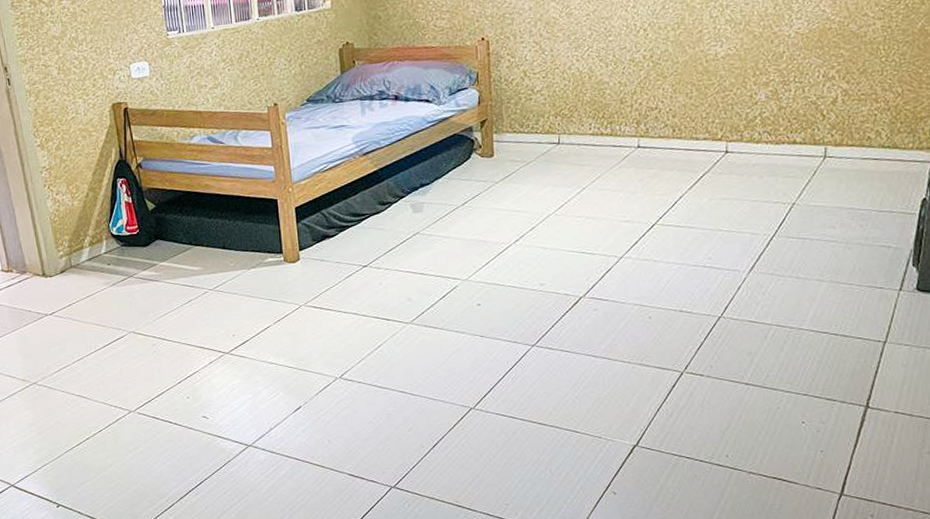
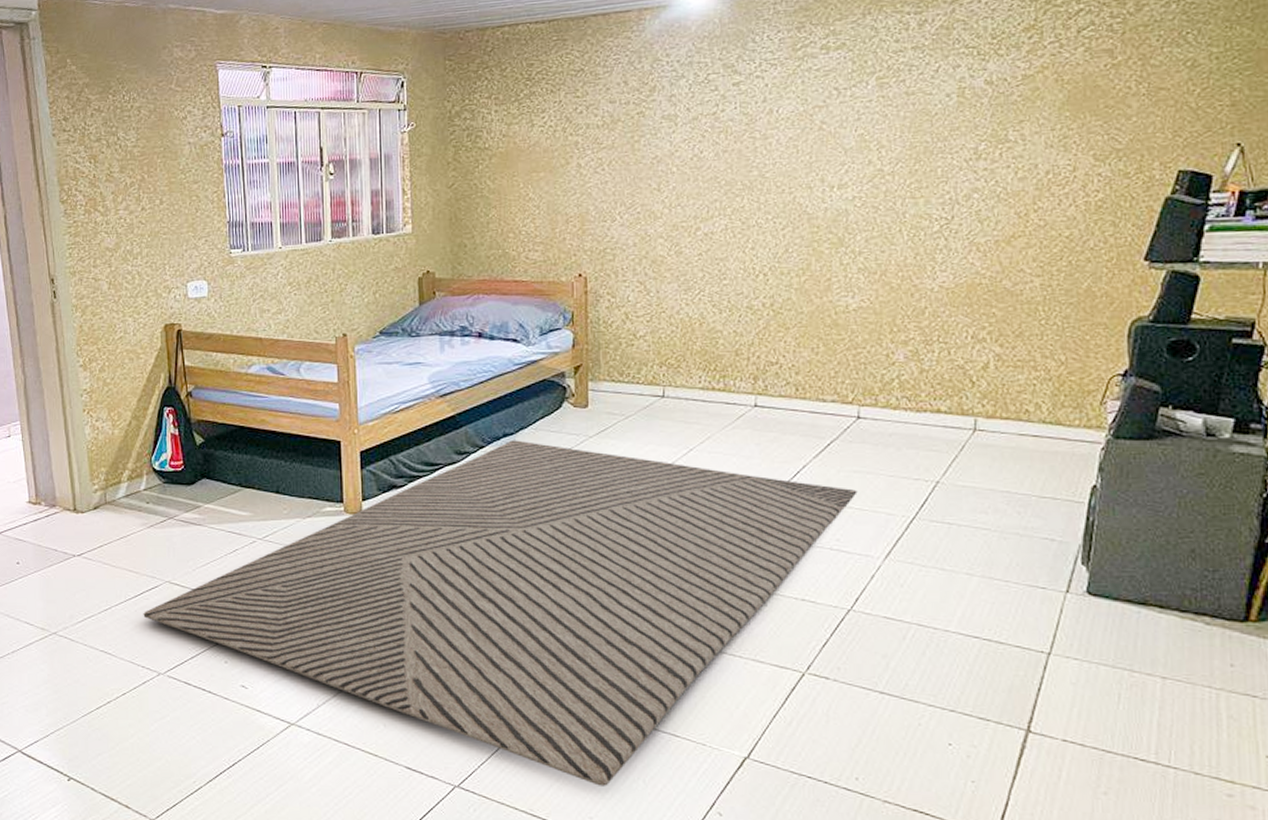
rug: none [112,189,726,478] -> present [143,440,858,786]

